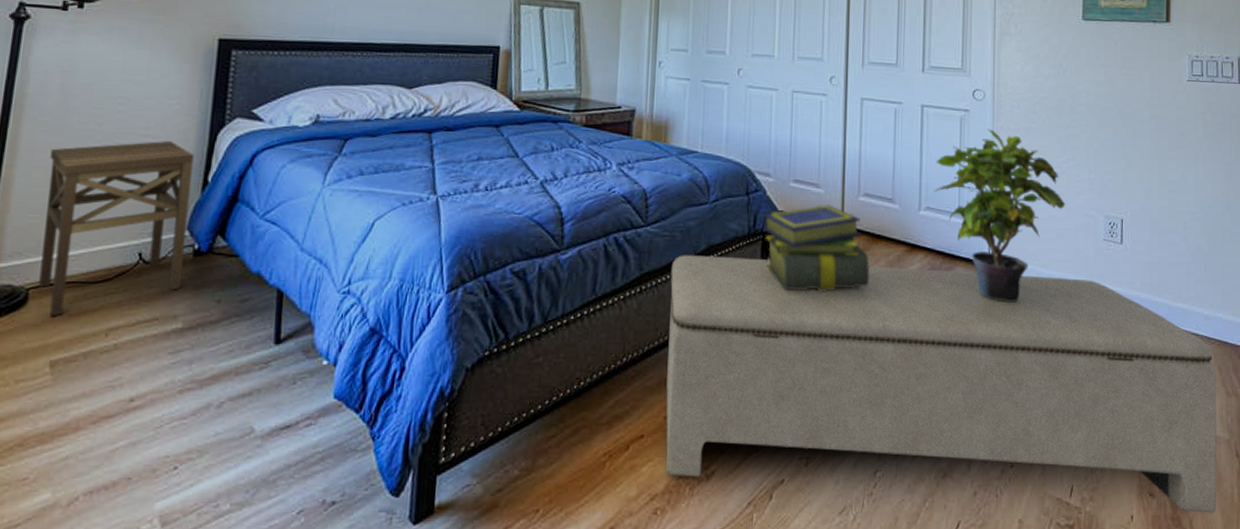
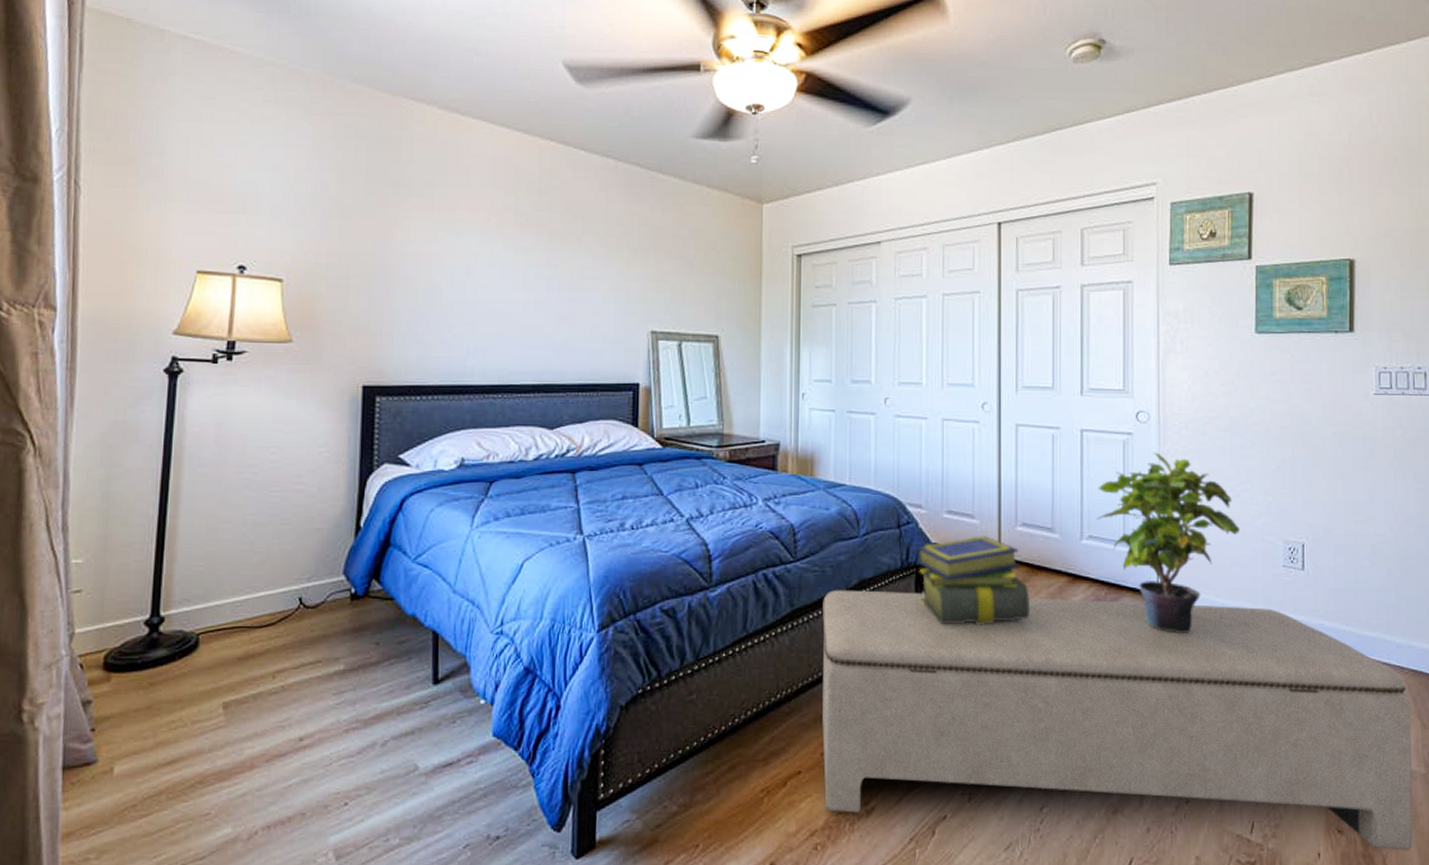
side table: present [38,140,195,317] -> none [208,487,346,661]

